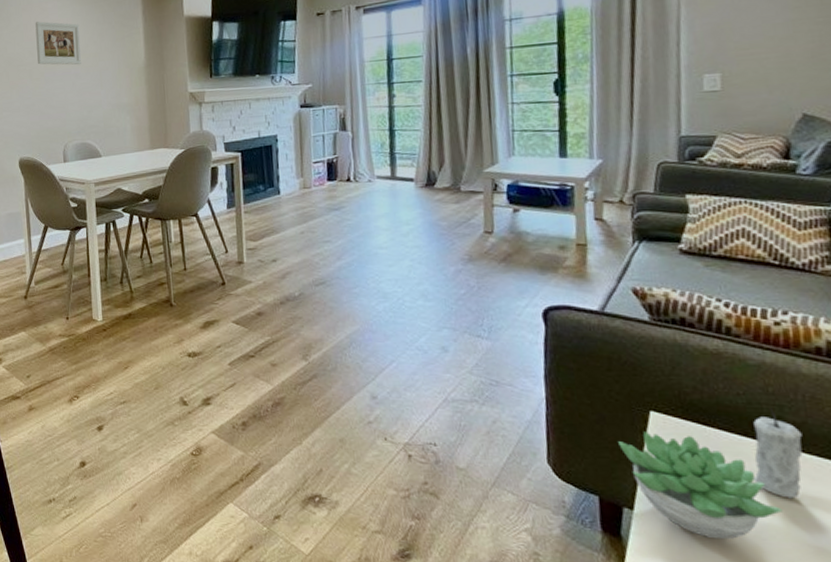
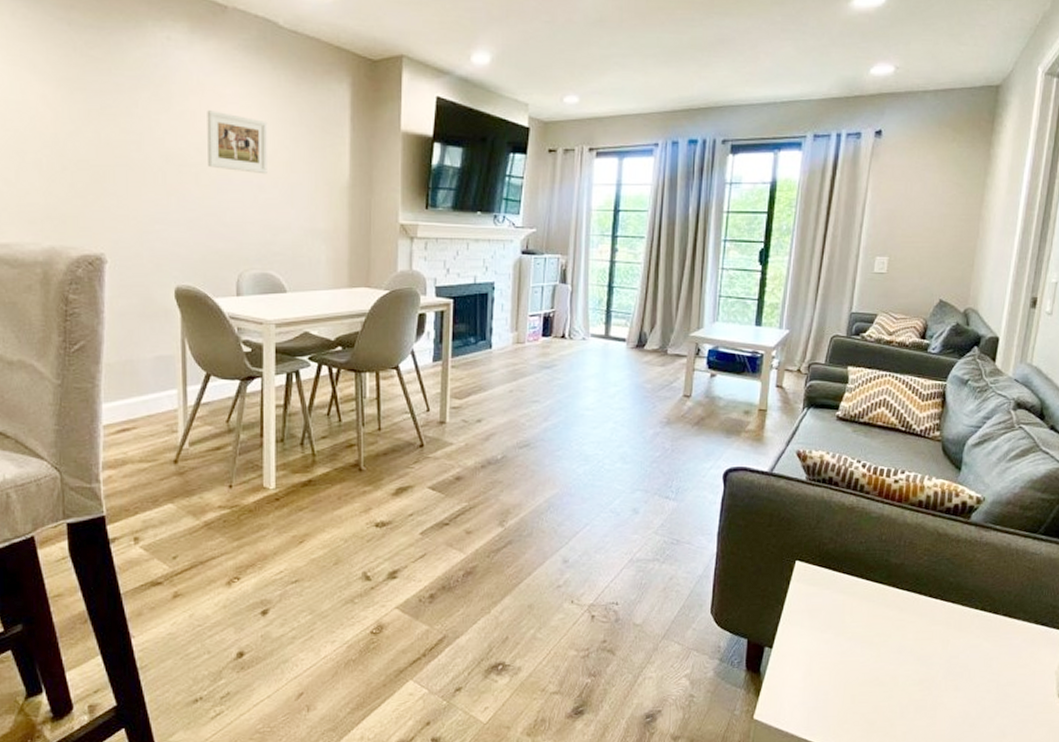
succulent plant: present [618,432,783,540] -> none [768,579,878,667]
candle: present [752,409,803,499] -> none [861,554,900,627]

